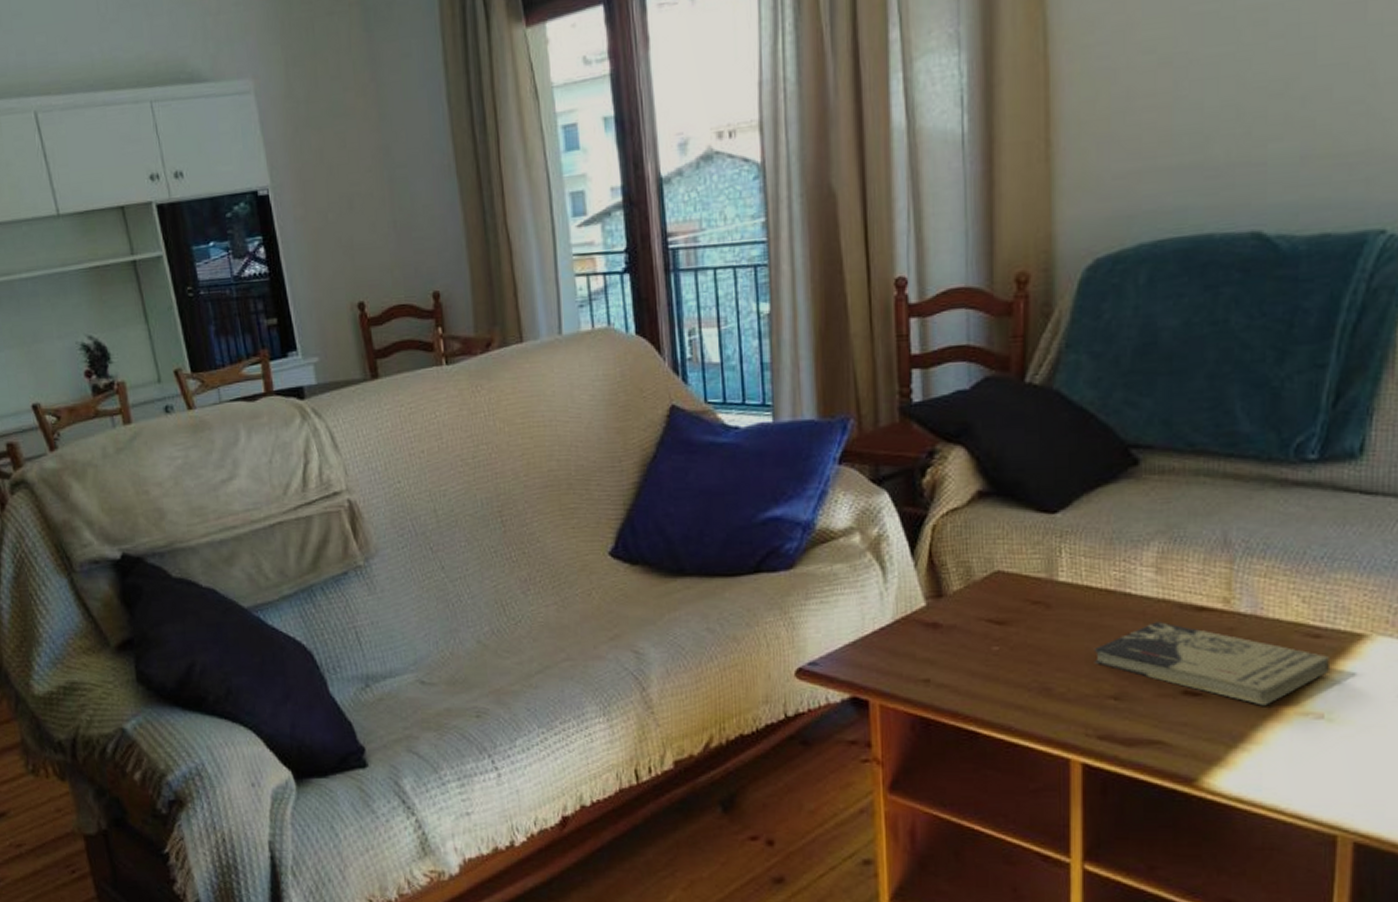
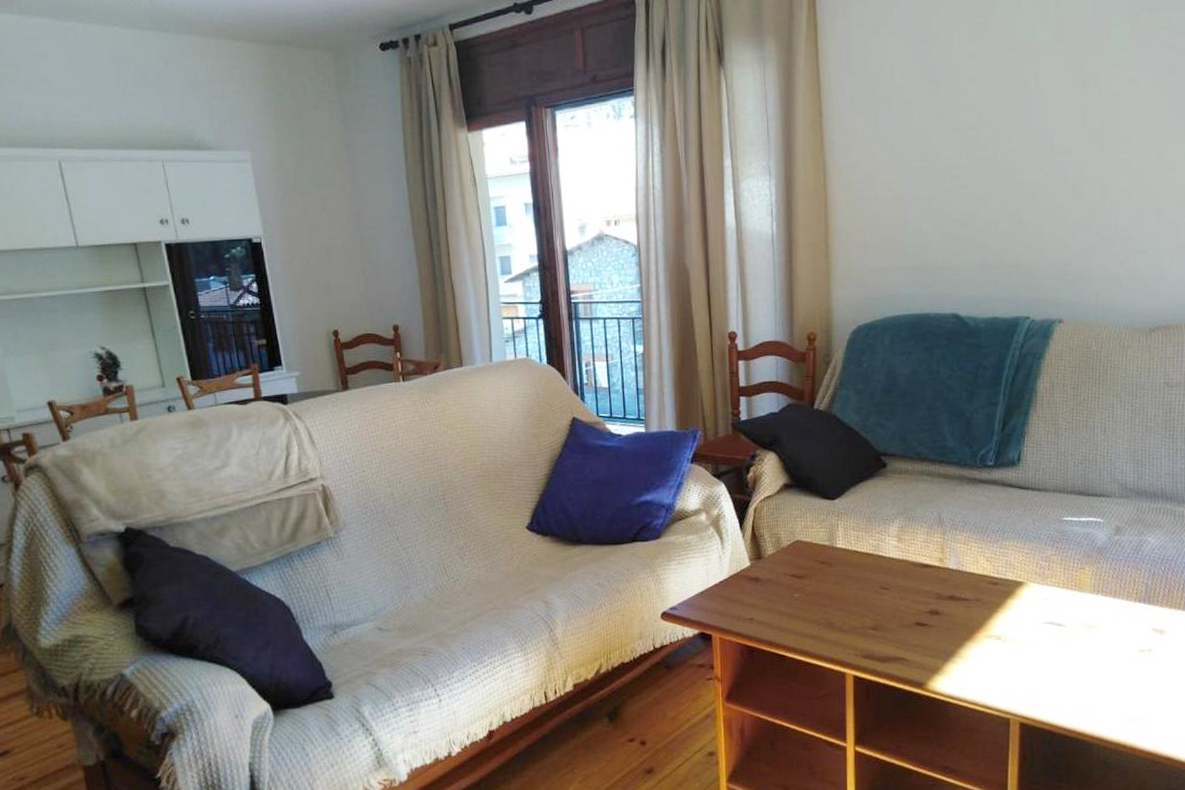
book: present [1094,622,1331,706] -> none [860,575,1004,632]

